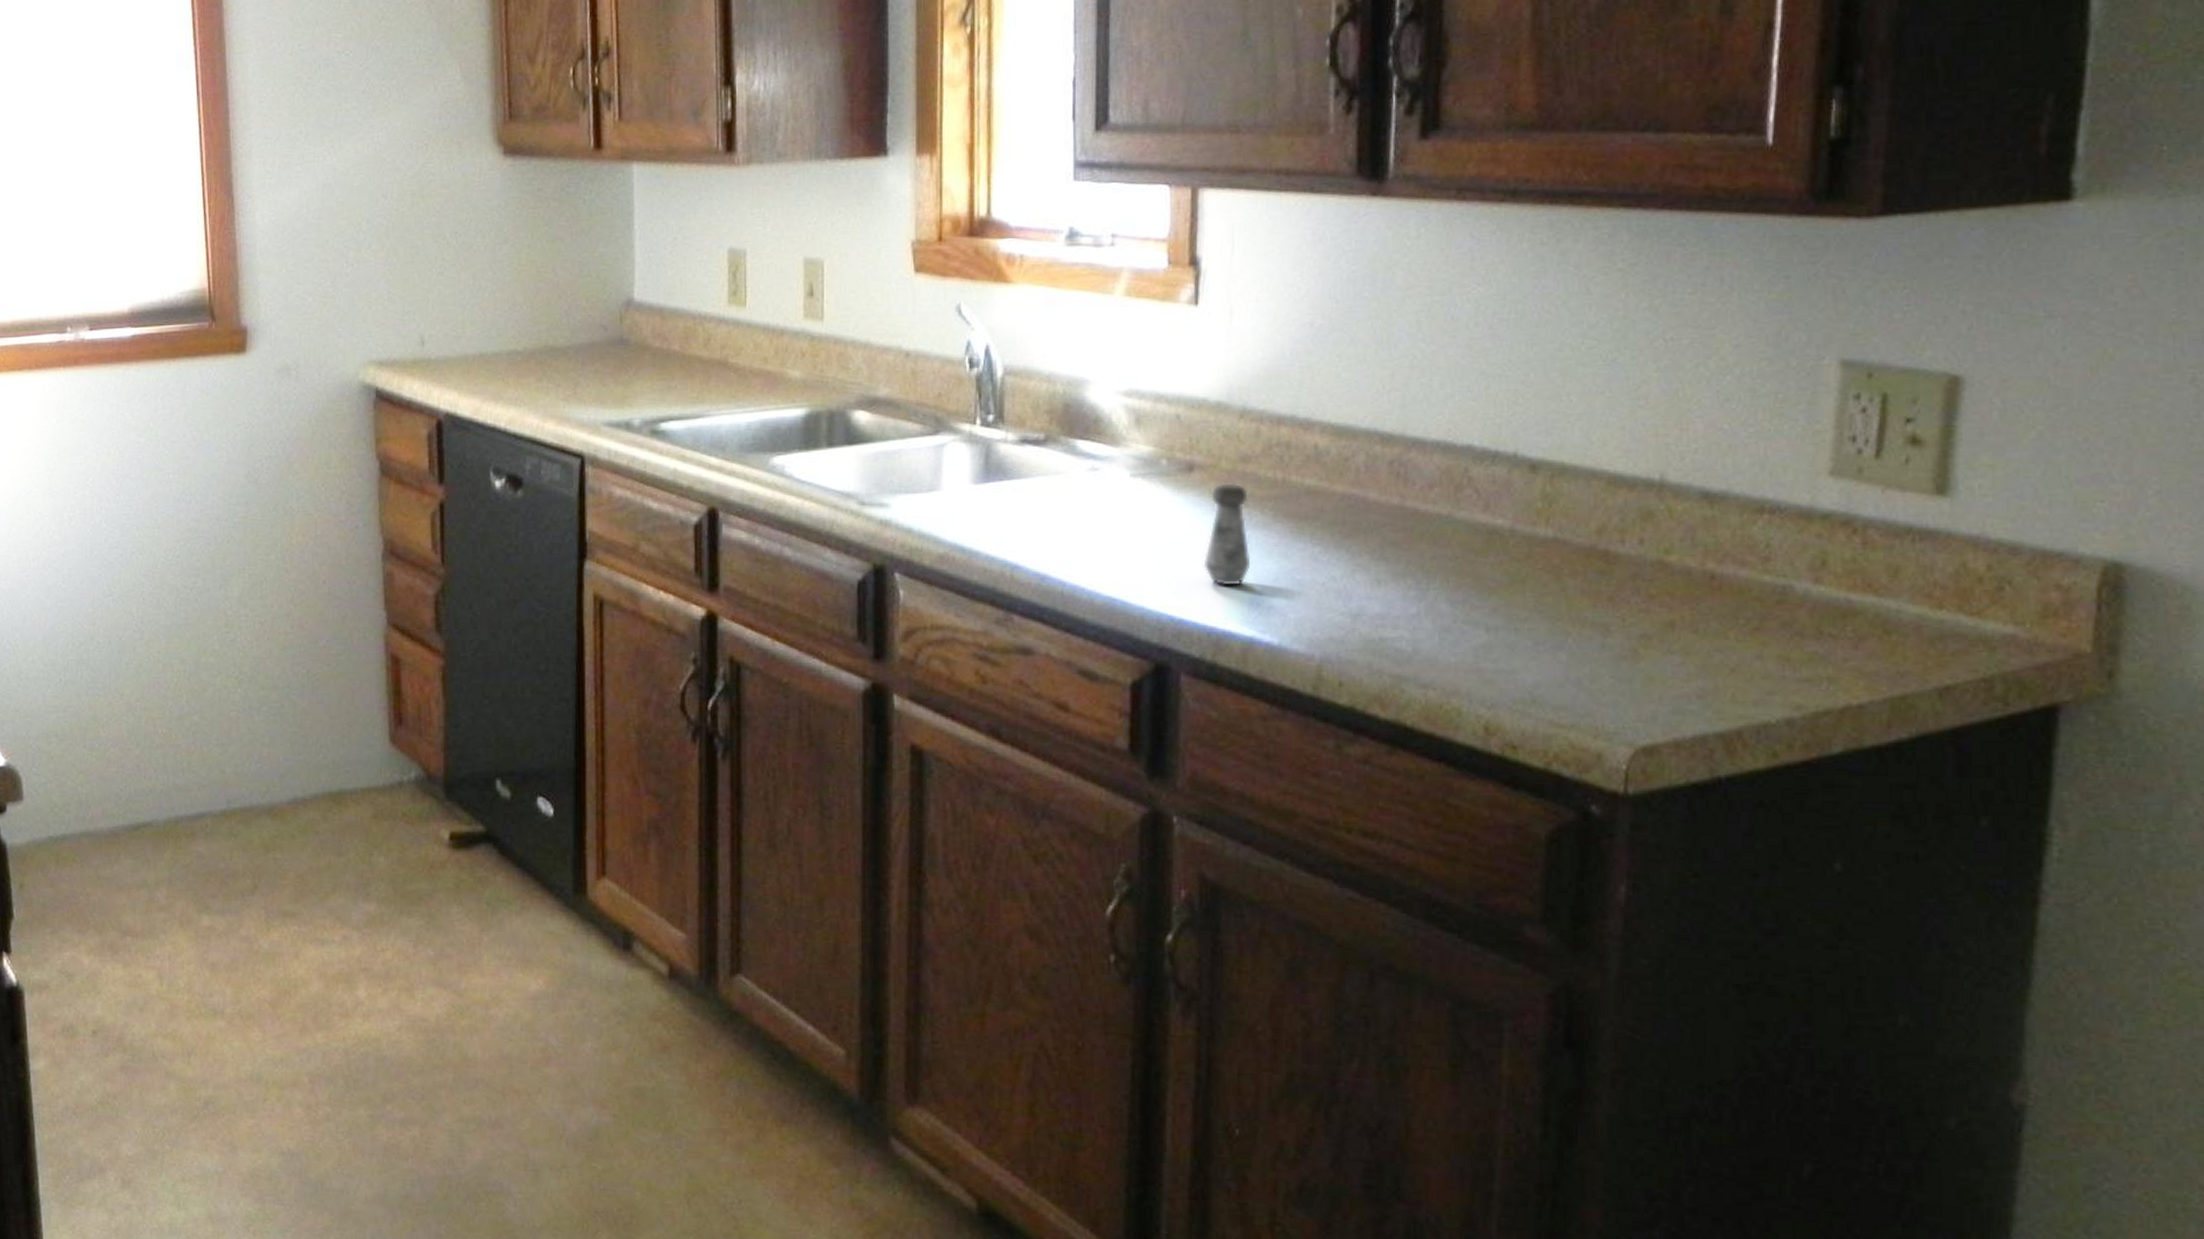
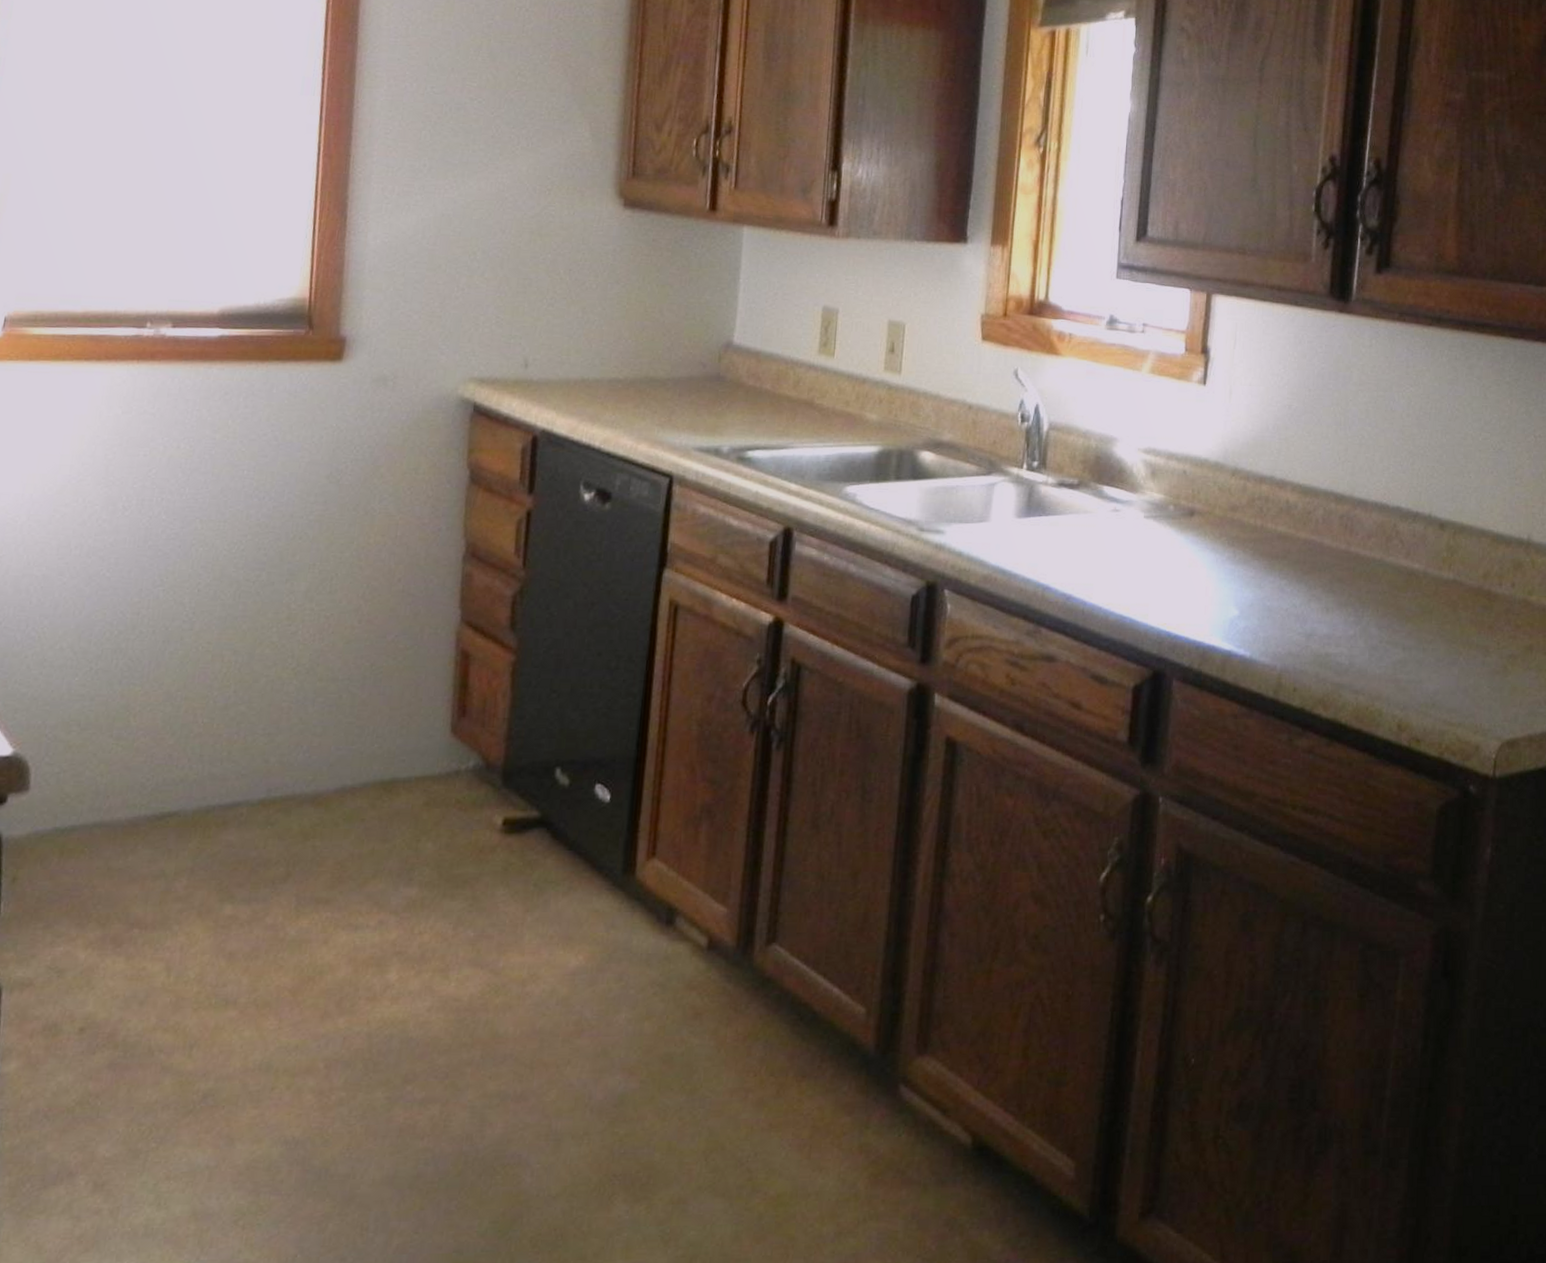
salt shaker: present [1203,483,1251,586] -> none [1196,526,1235,609]

